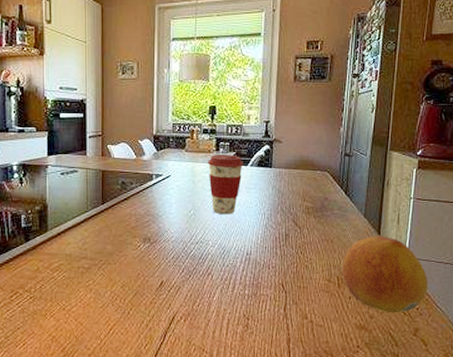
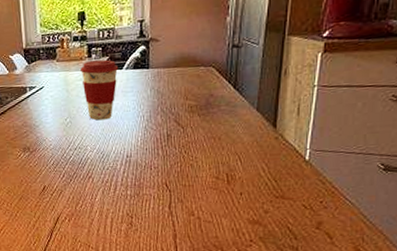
fruit: present [341,236,428,314] -> none [231,129,335,208]

